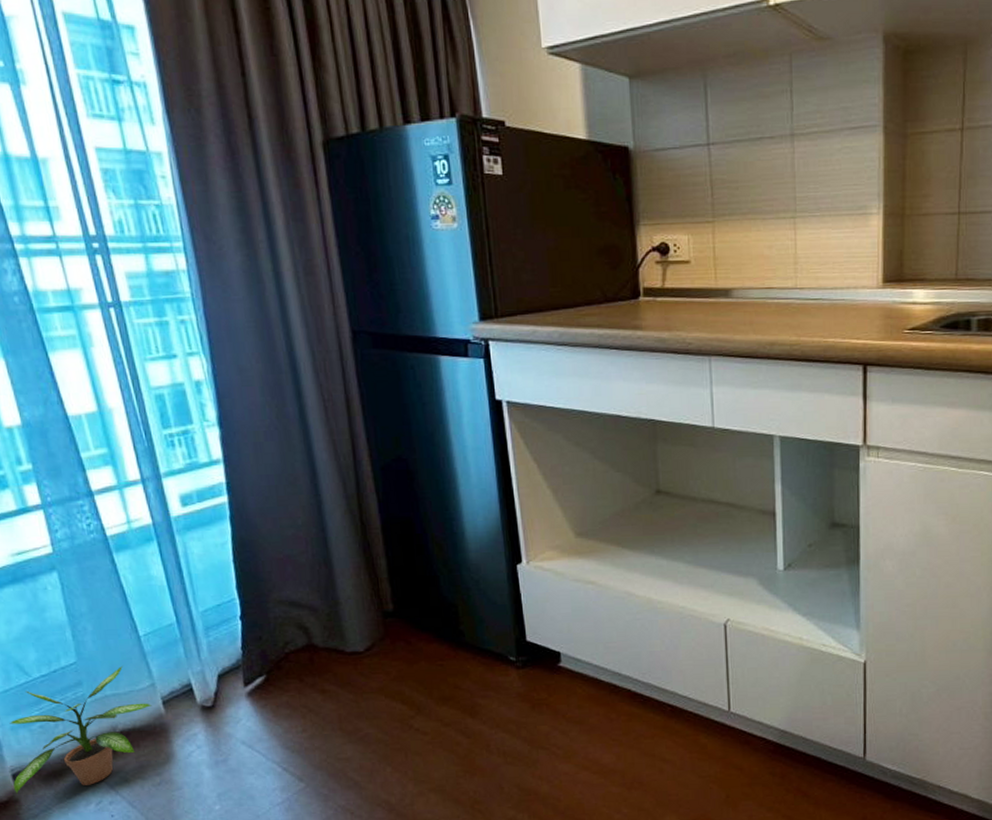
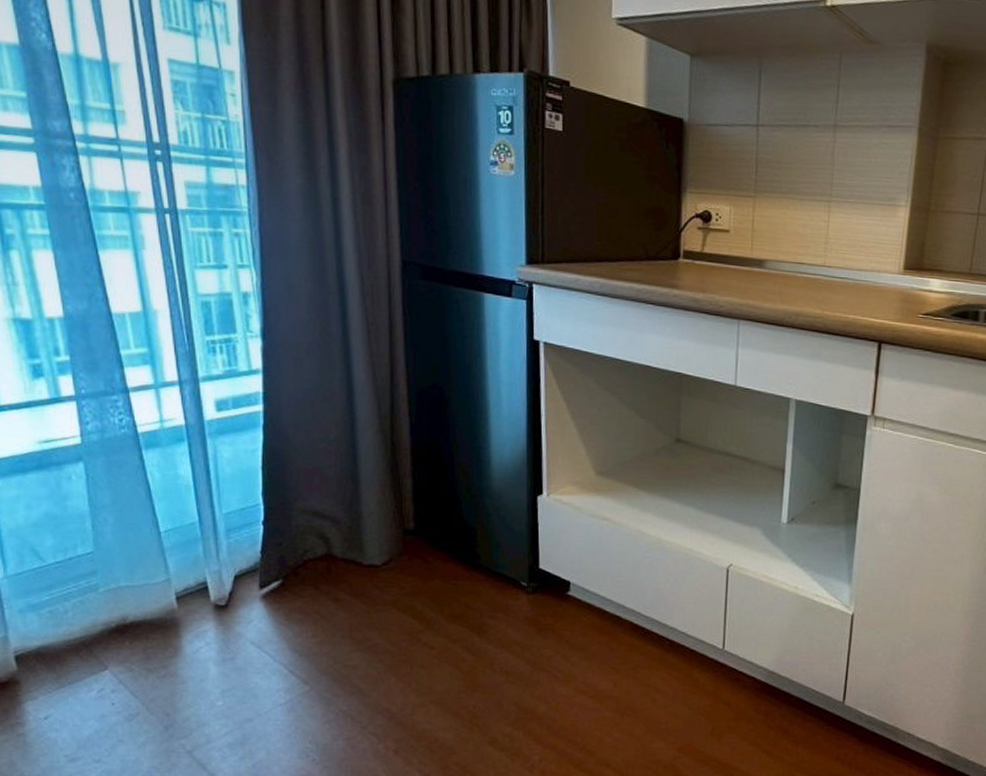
potted plant: present [9,665,152,794] -> none [15,559,165,676]

